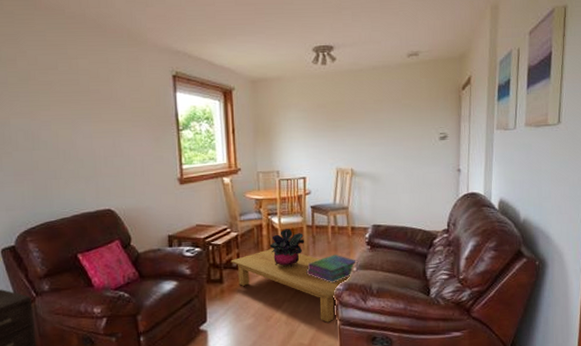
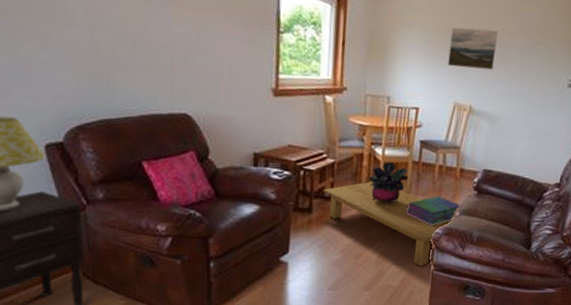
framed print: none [325,100,368,137] -> present [448,27,499,70]

